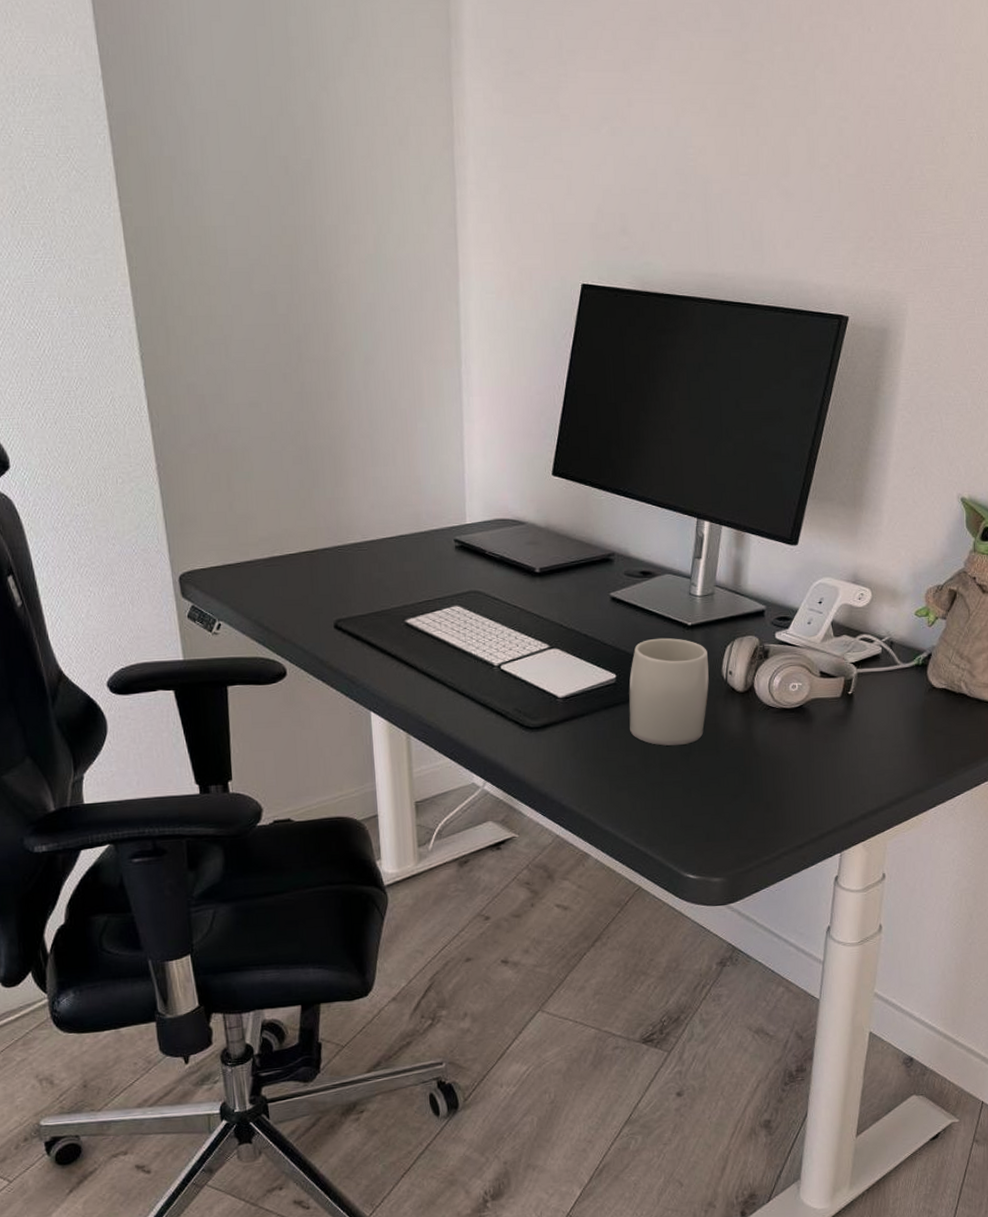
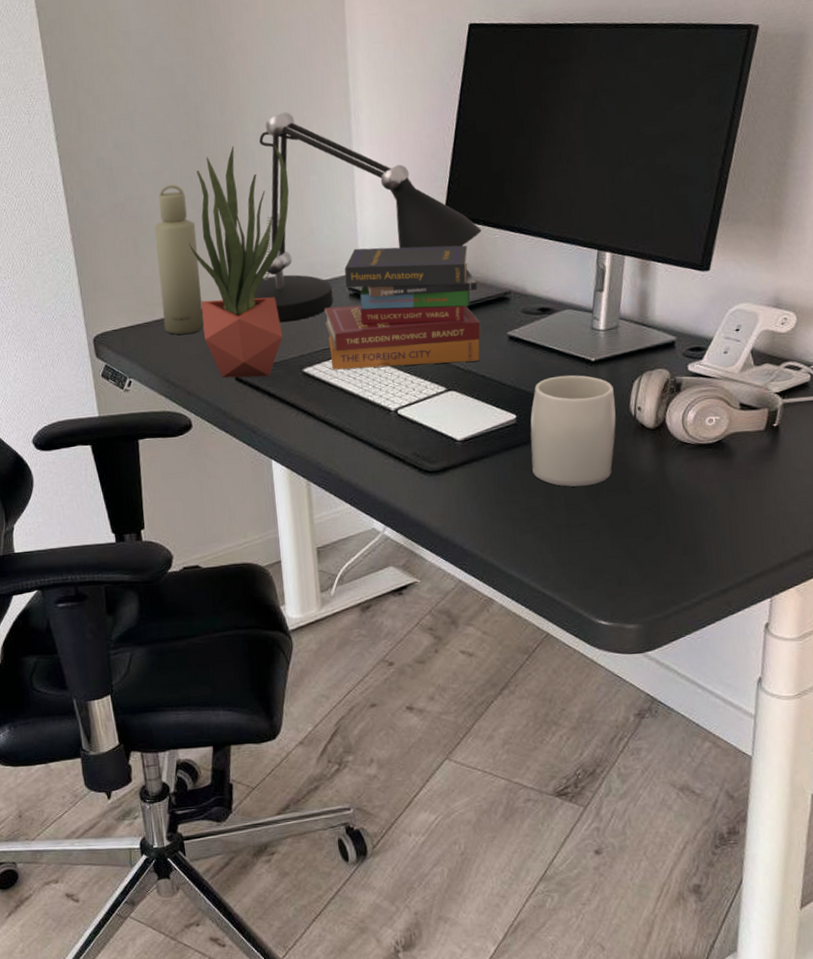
bottle: none [250,418,301,577] -> present [155,184,204,335]
potted plant: none [286,383,396,626] -> present [188,143,290,378]
desk lamp: none [356,353,588,570] -> present [254,111,482,322]
books: none [429,500,585,622] -> present [325,245,481,370]

